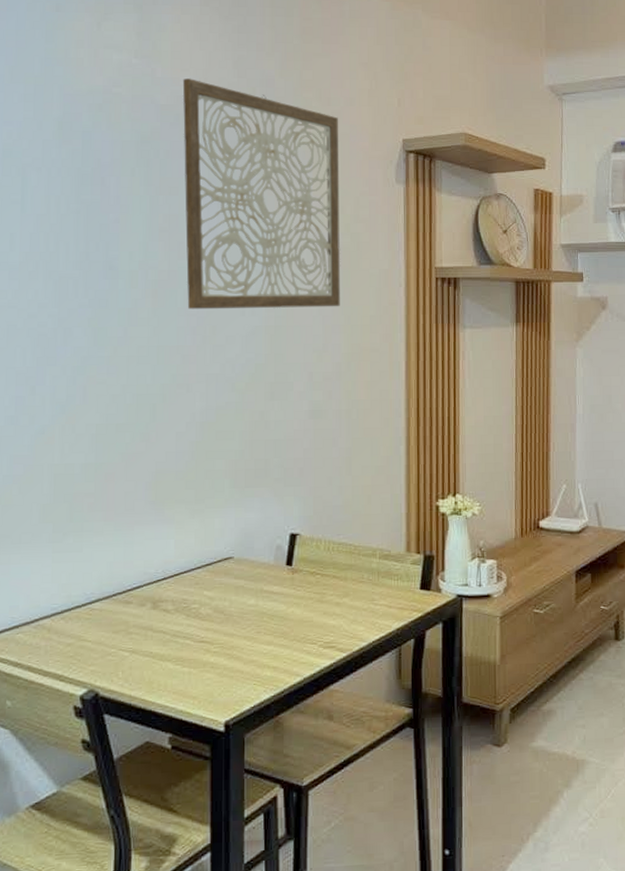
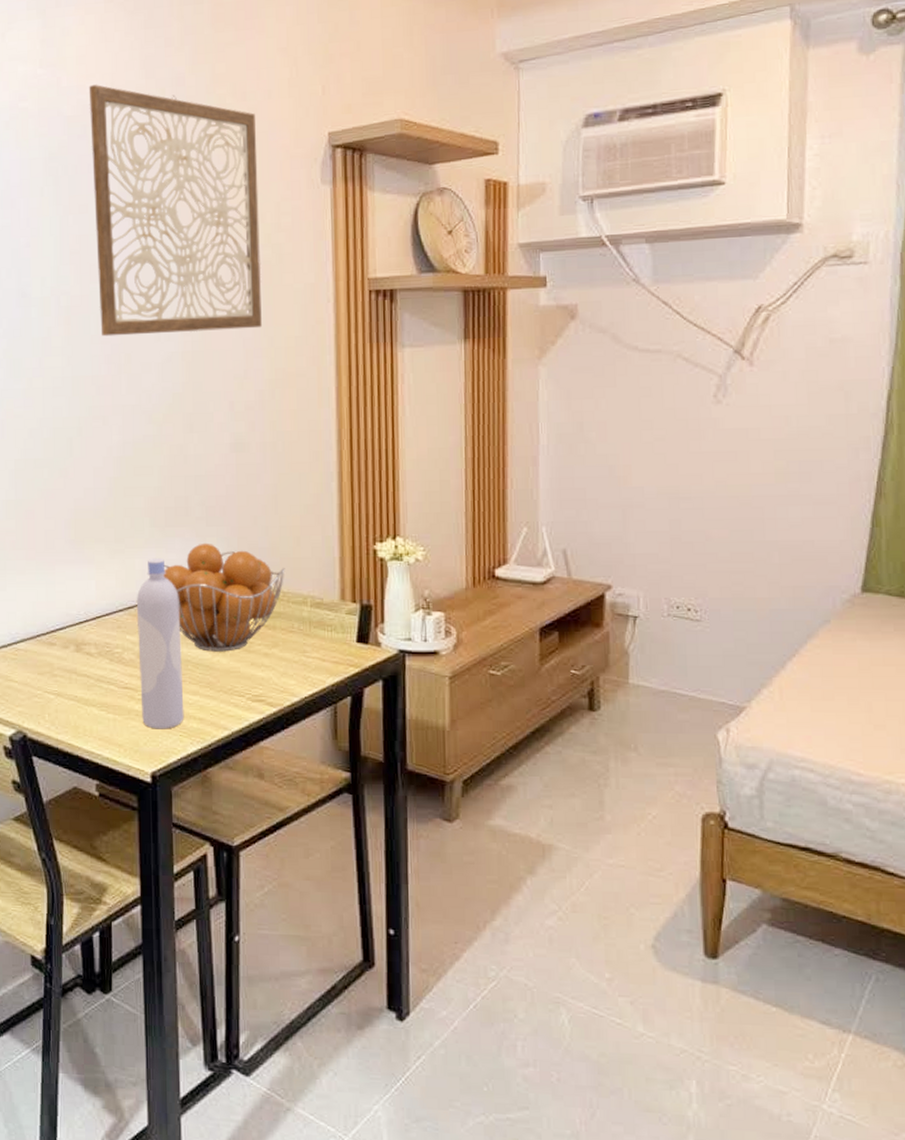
bottle: none [214,516,259,680] -> present [136,558,184,729]
fruit basket: none [242,502,357,604] -> present [163,543,285,652]

